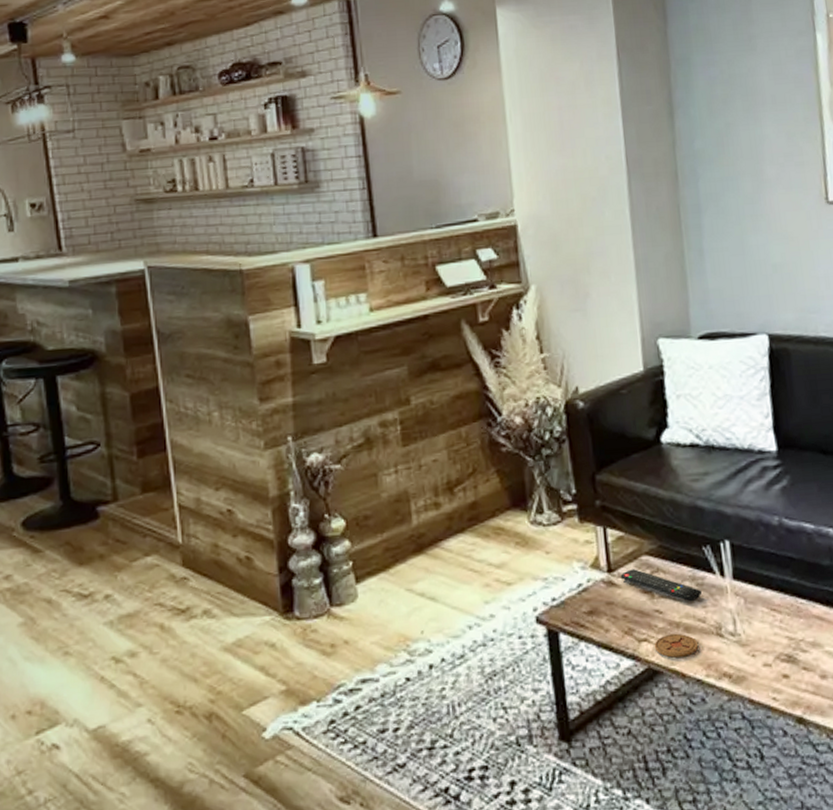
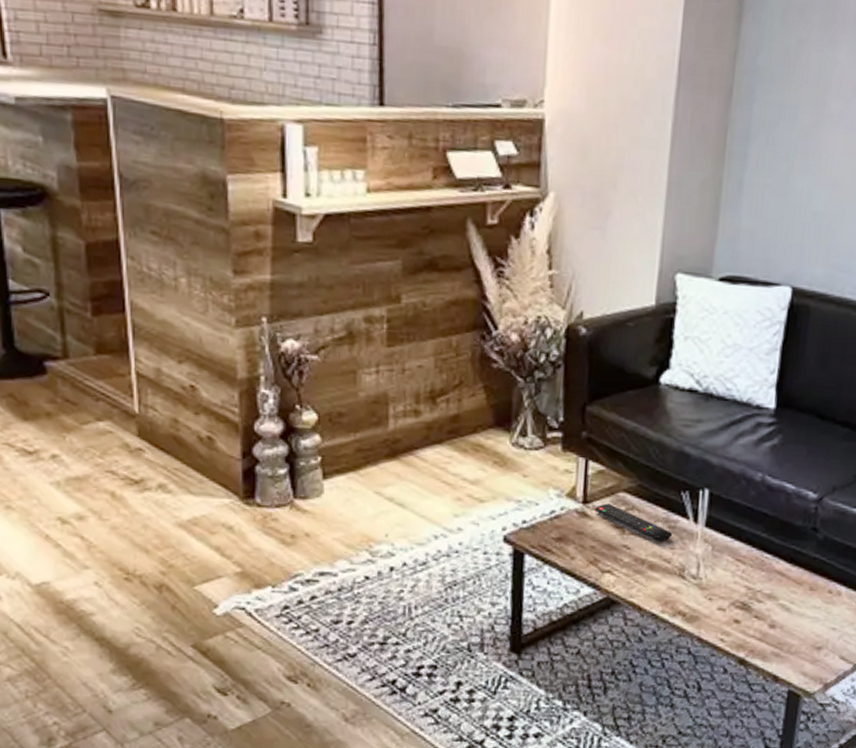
coaster: present [654,633,699,658] -> none [616,569,660,592]

